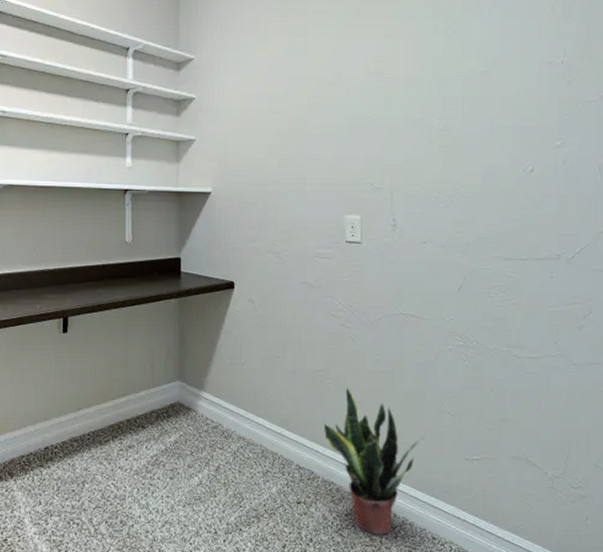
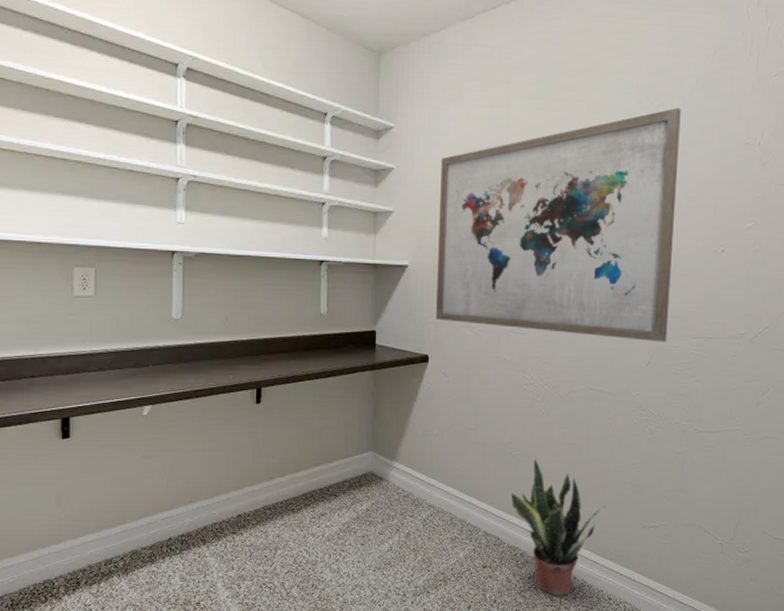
wall art: none [240,30,480,265] -> present [436,107,681,342]

